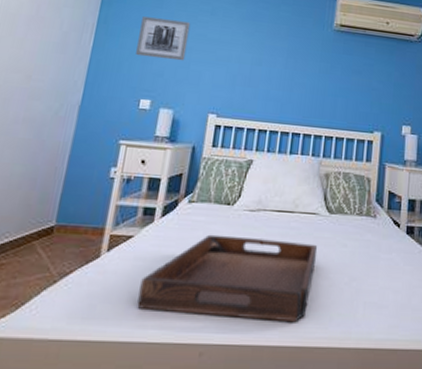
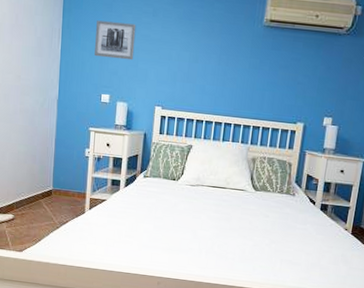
serving tray: present [137,234,318,323] -> none [113,201,245,269]

